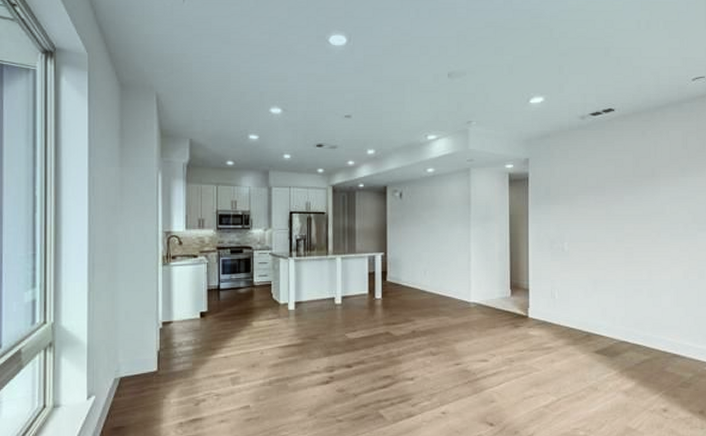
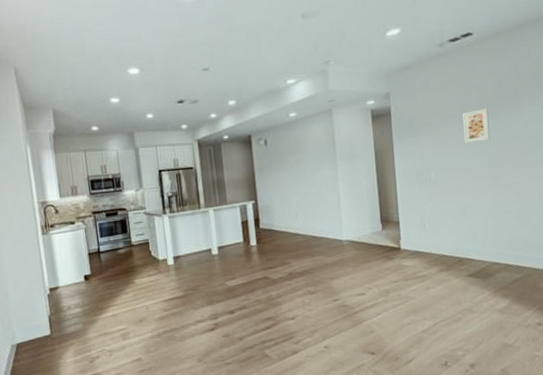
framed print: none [599,184,625,217] -> present [462,108,490,143]

